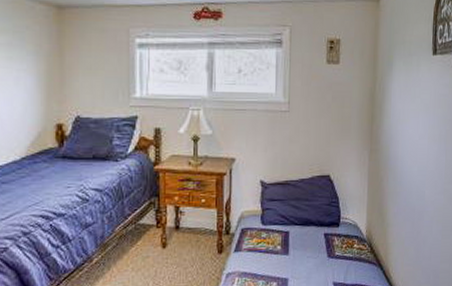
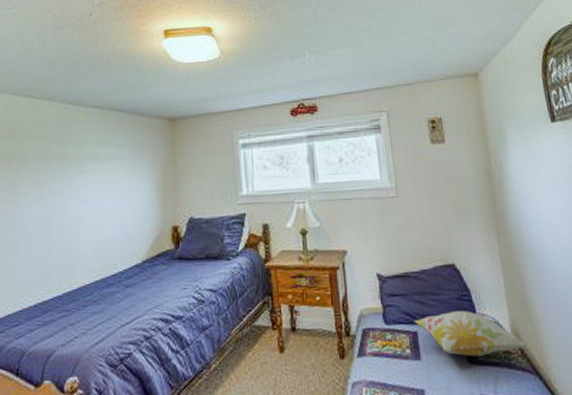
decorative pillow: none [288,215,377,252] -> present [415,310,529,357]

